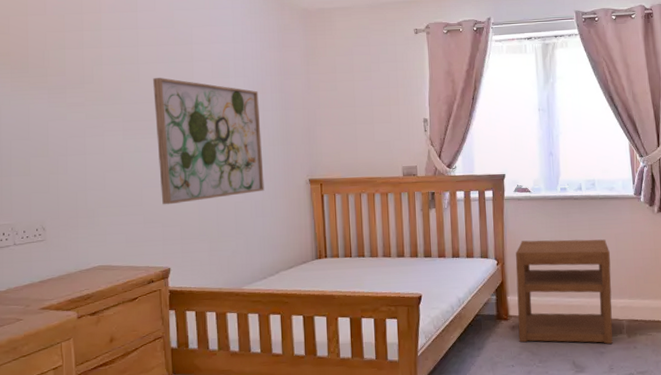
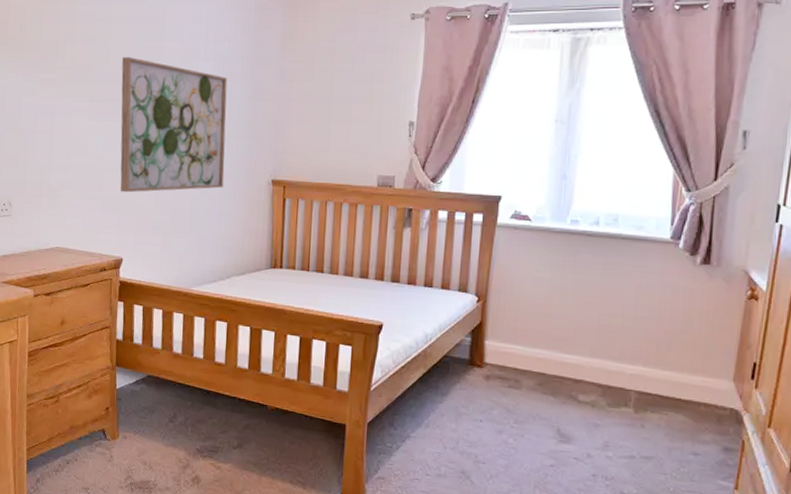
nightstand: present [515,239,613,344] -> none [492,278,627,416]

